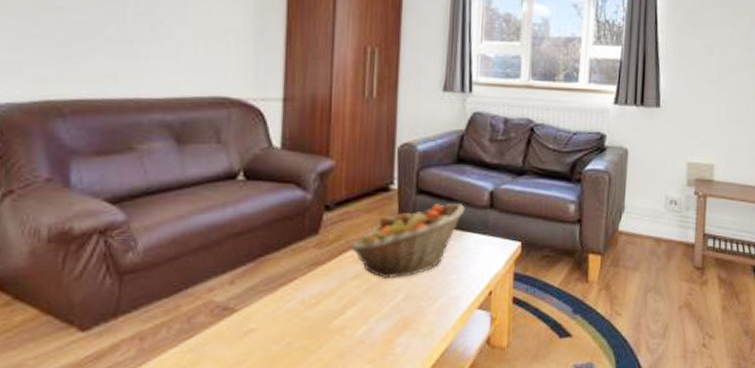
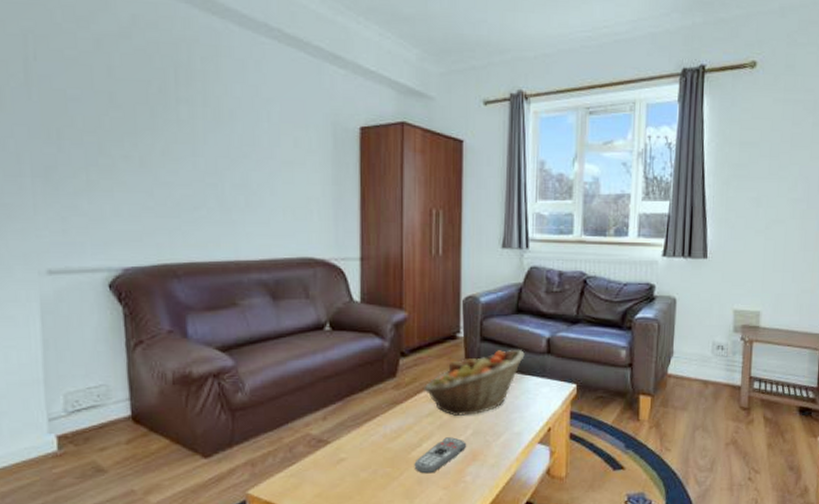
remote control: none [336,303,398,346] -> present [414,437,467,474]

